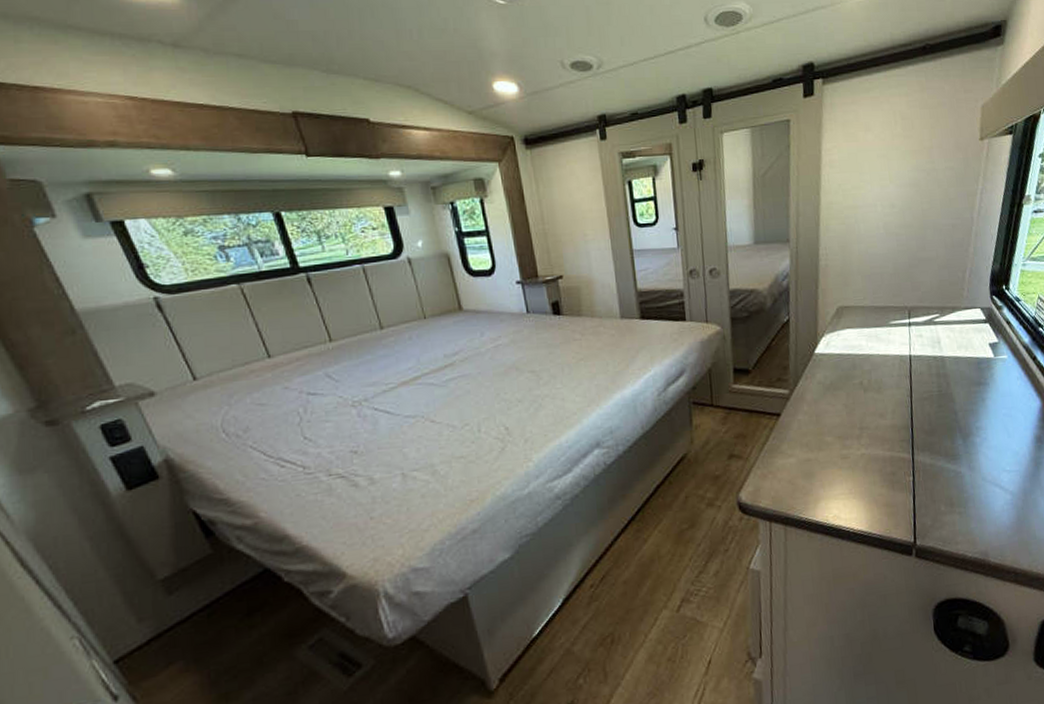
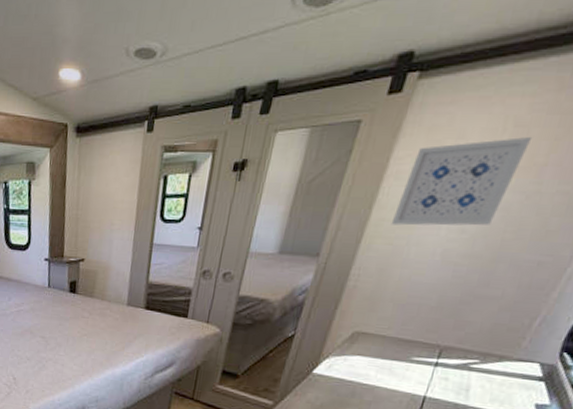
wall art: none [838,127,917,207] -> present [390,137,533,226]

